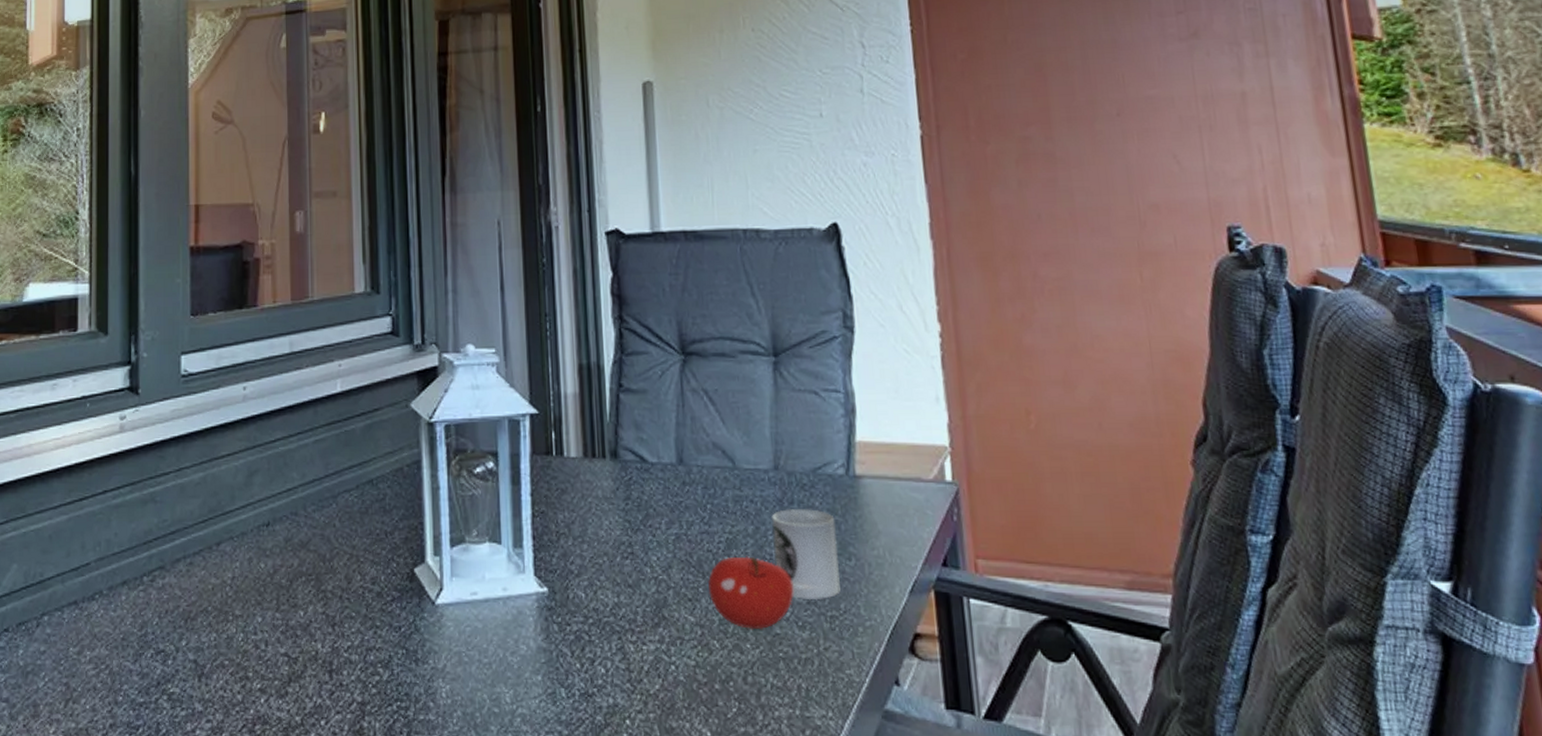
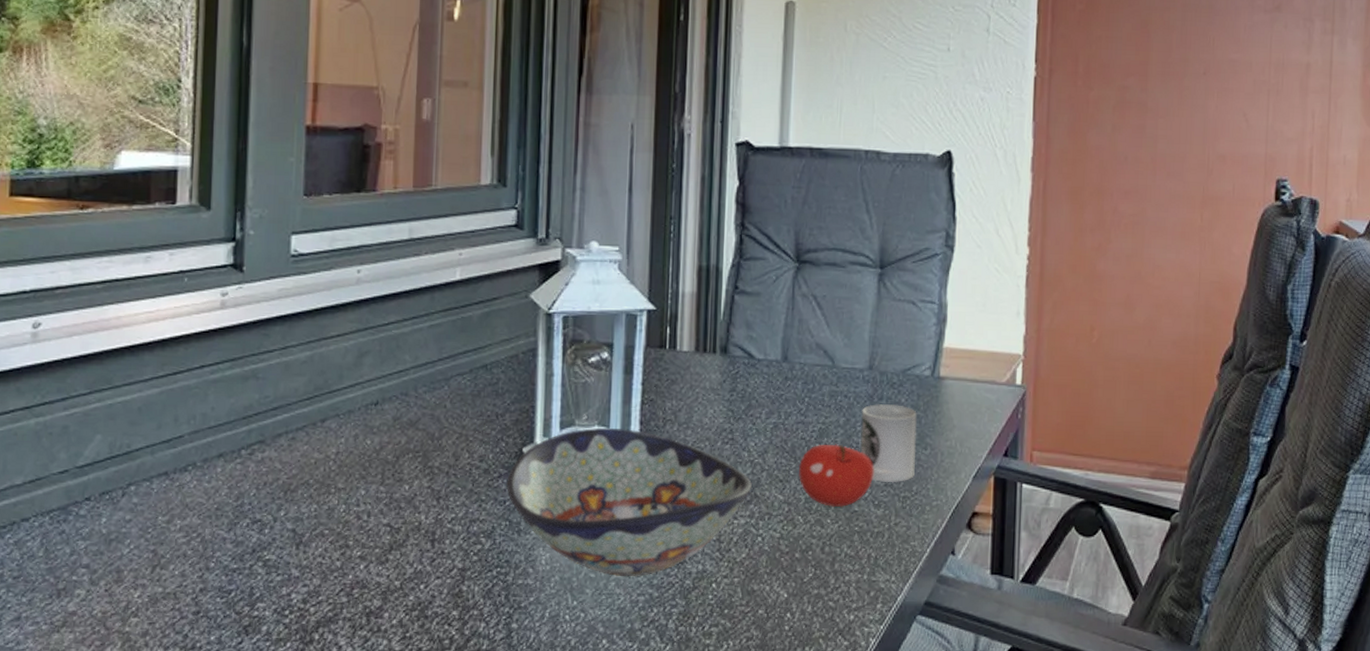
decorative bowl: none [400,545,659,712] -> present [506,428,752,577]

